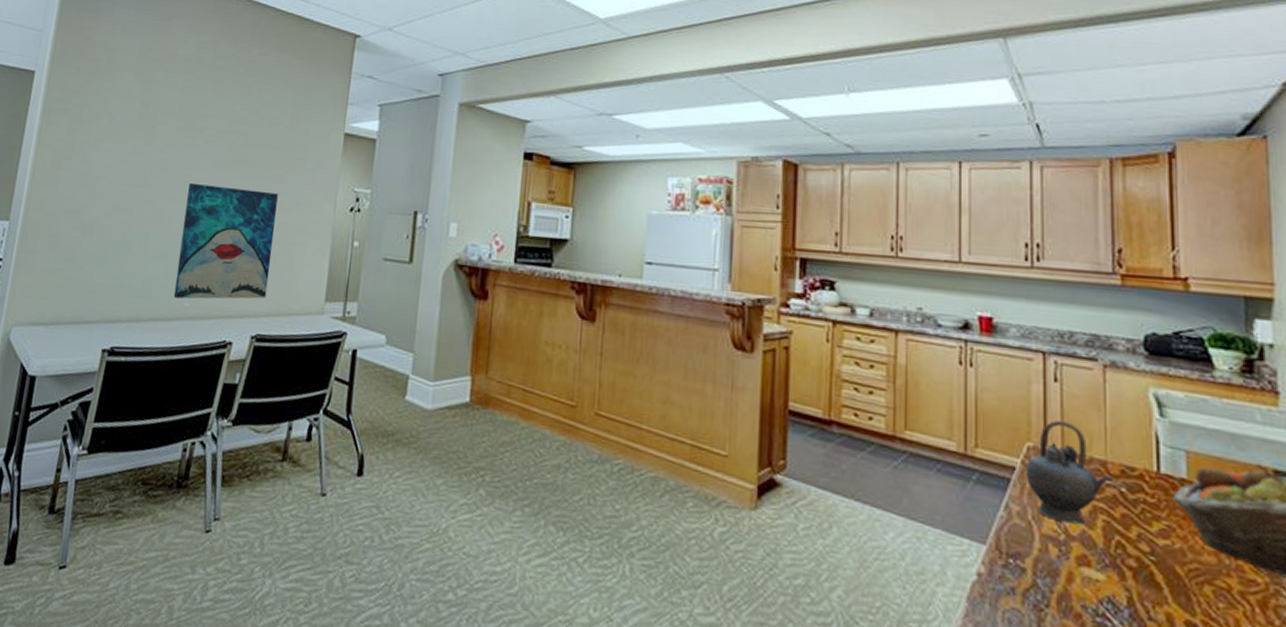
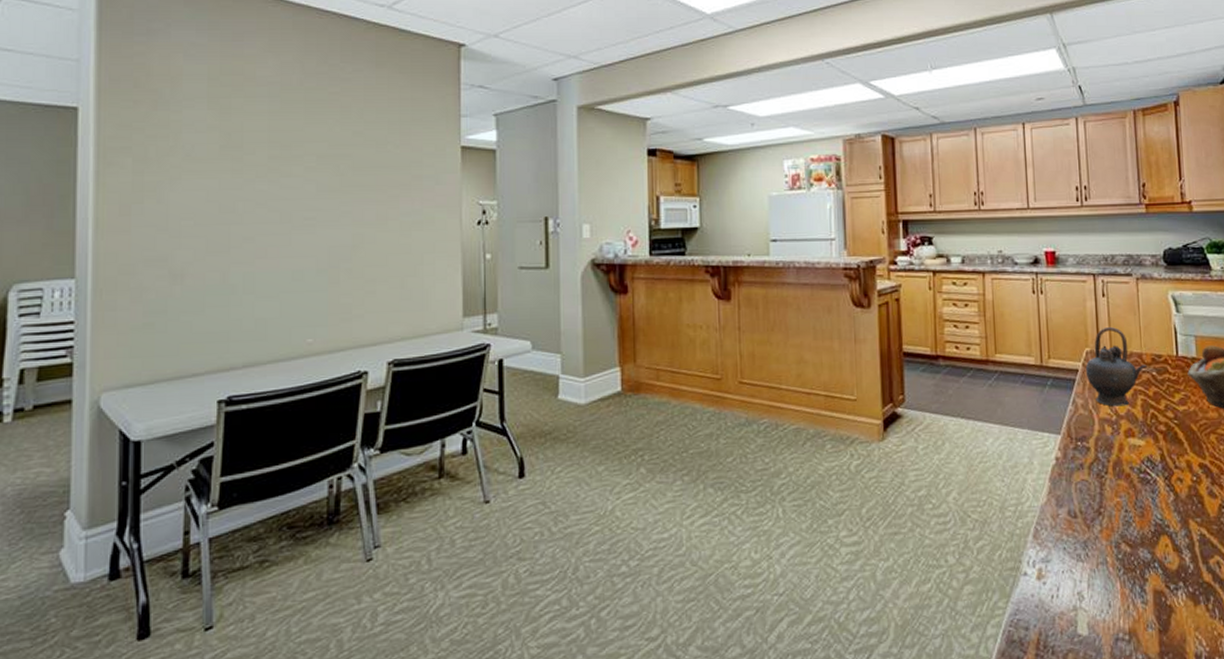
wall art: present [173,182,278,299] -> none [293,213,399,336]

